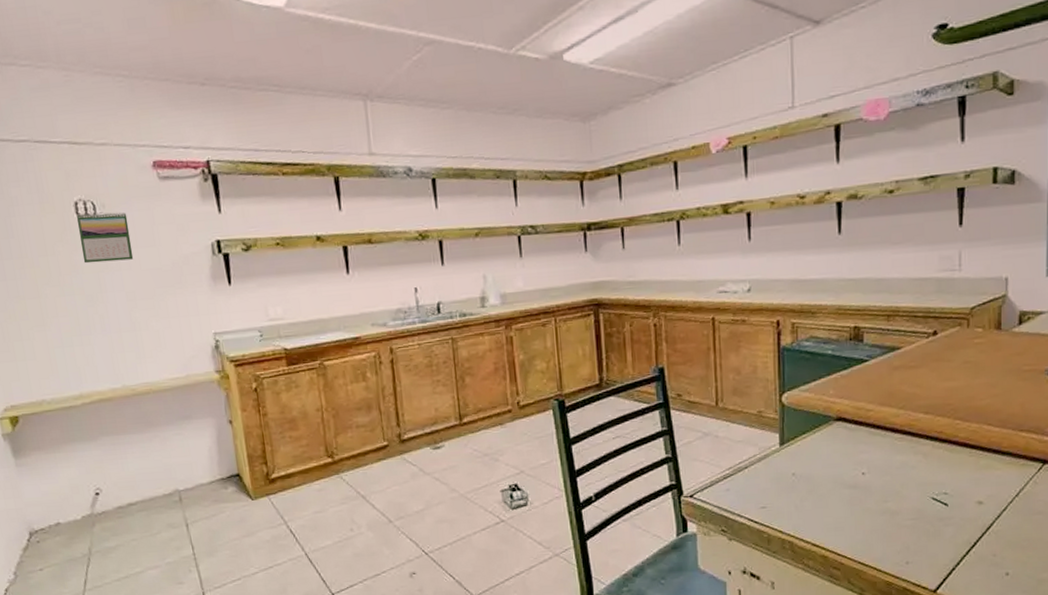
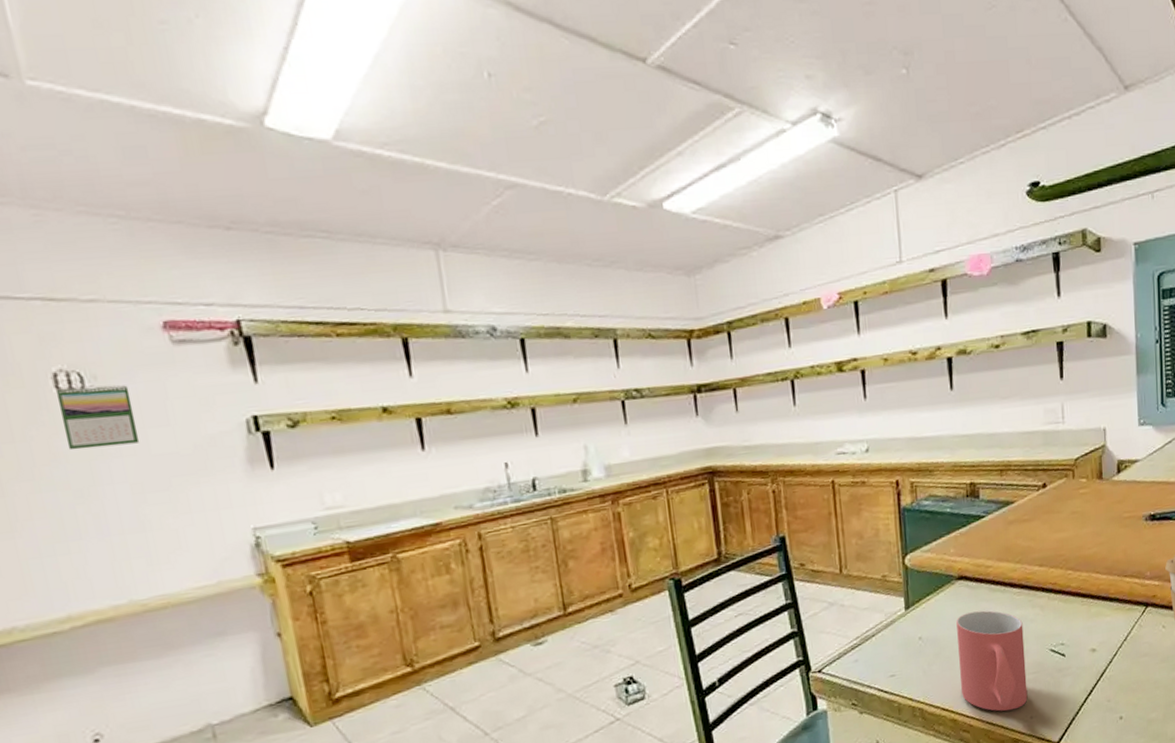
mug: none [832,453,904,554] -> present [956,610,1028,712]

